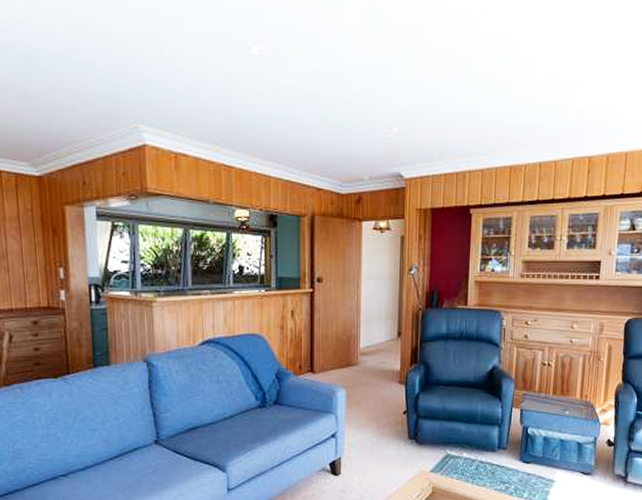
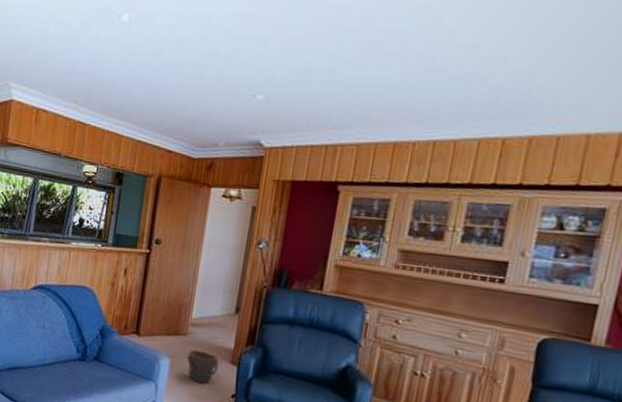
bucket: none [360,376,390,407] -> present [186,349,219,384]

